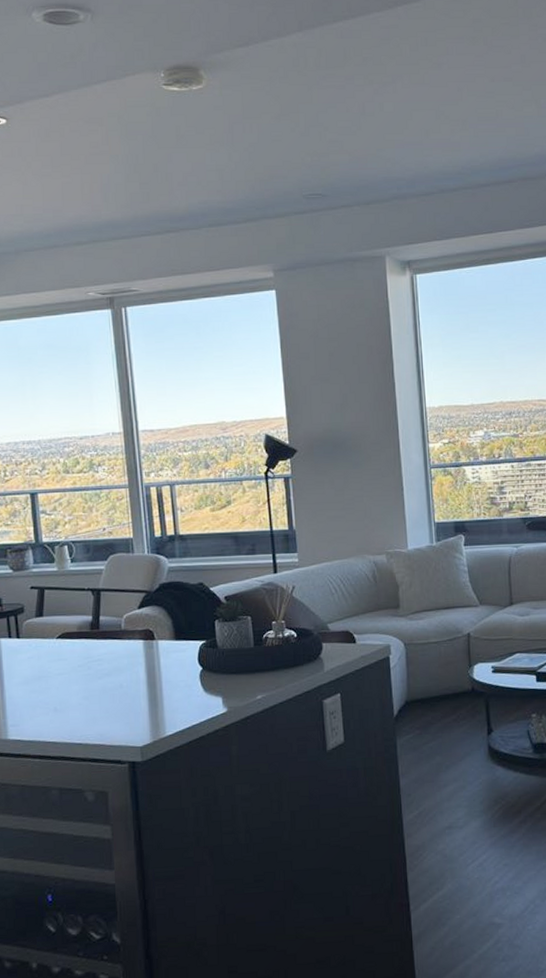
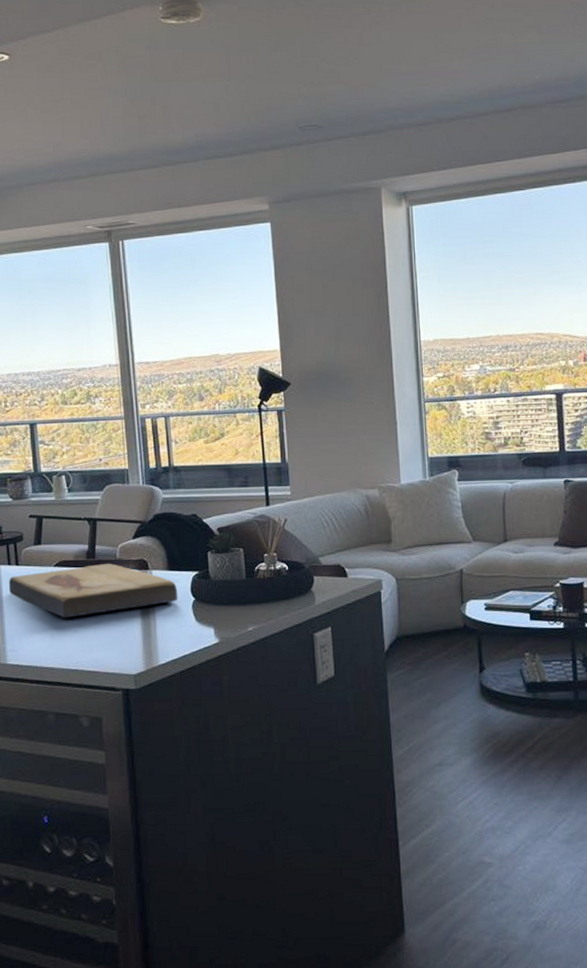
fish fossil: none [9,634,185,691] -> present [8,564,178,618]

